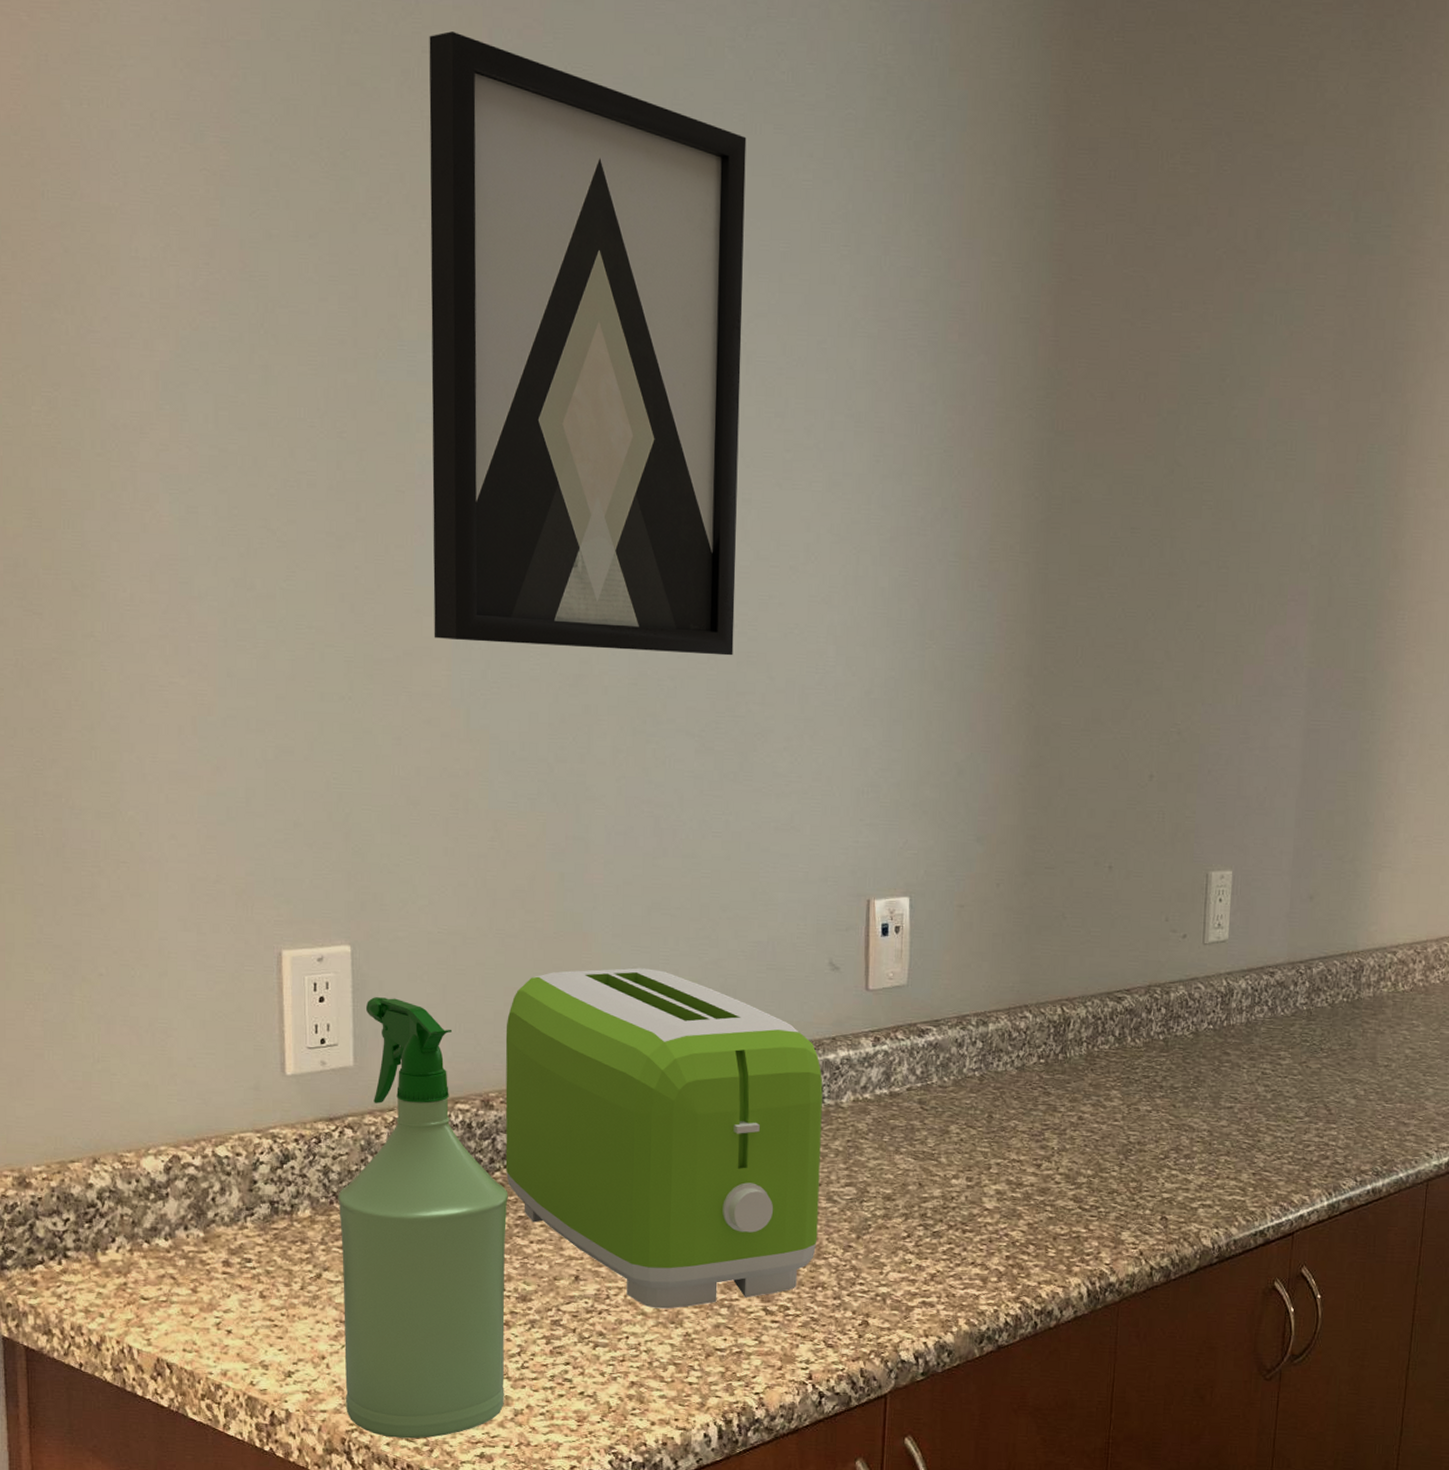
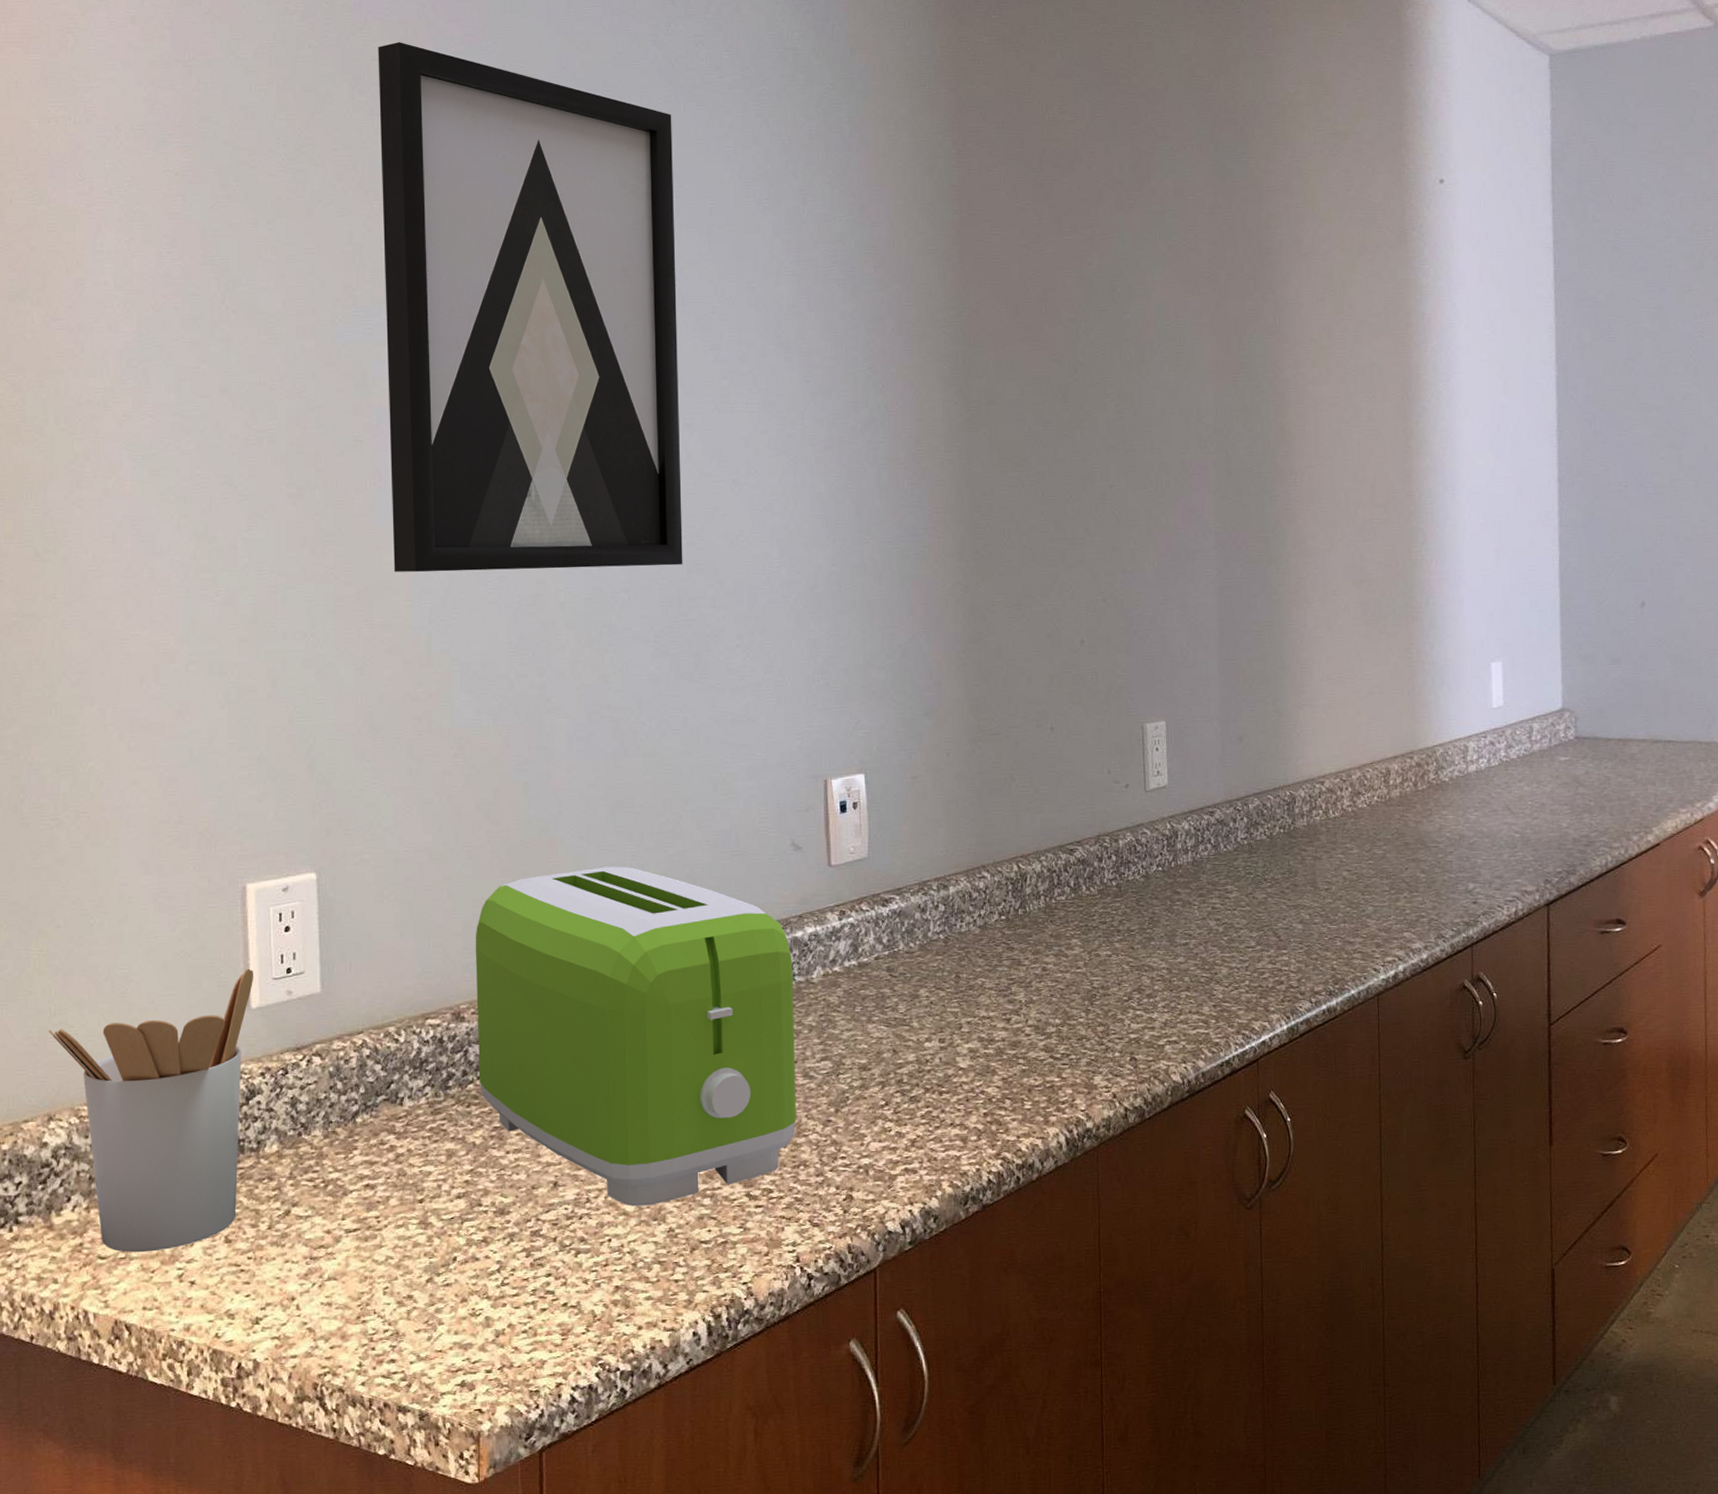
utensil holder: none [93,1035,288,1298] -> present [49,968,253,1253]
spray bottle: present [338,997,508,1439] -> none [306,920,485,1377]

